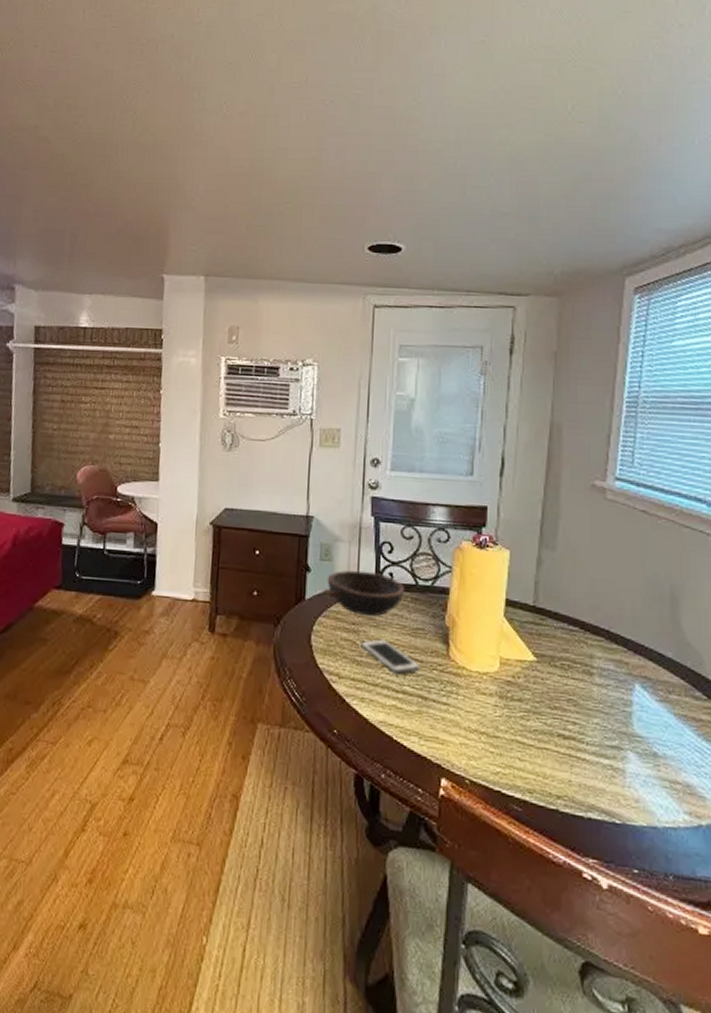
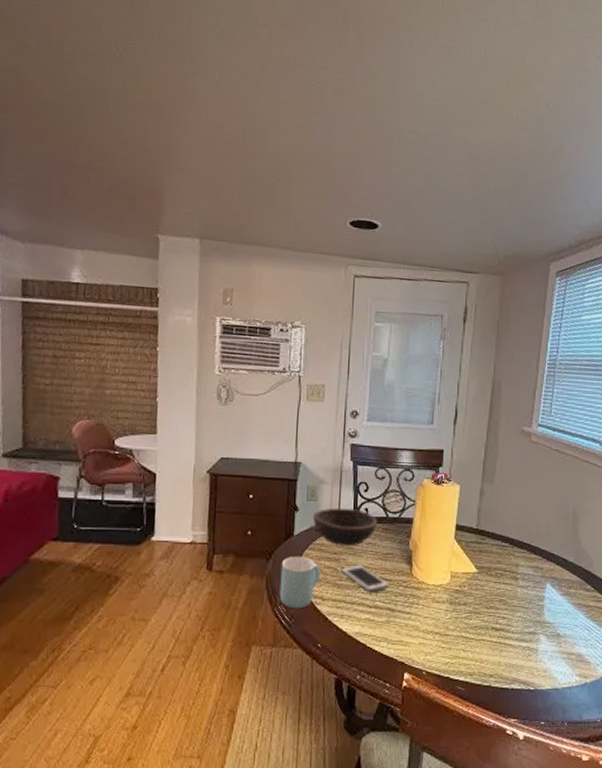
mug: none [289,624,335,686] -> present [279,557,320,609]

